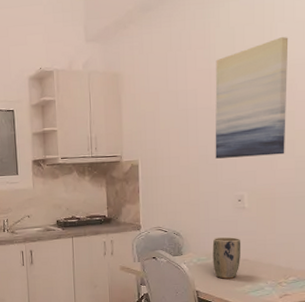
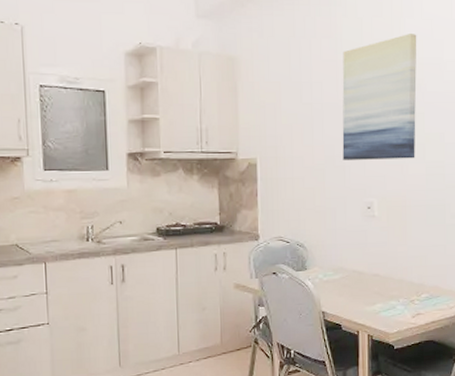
plant pot: present [212,237,241,279] -> none [340,249,371,297]

